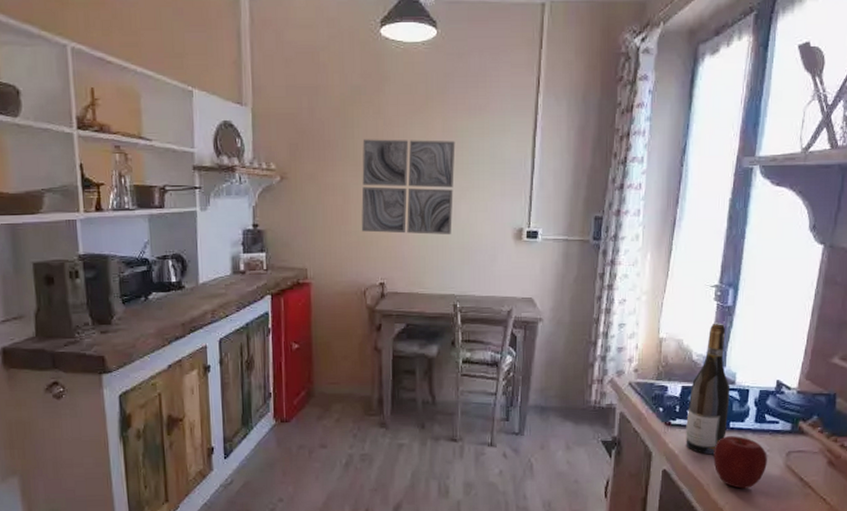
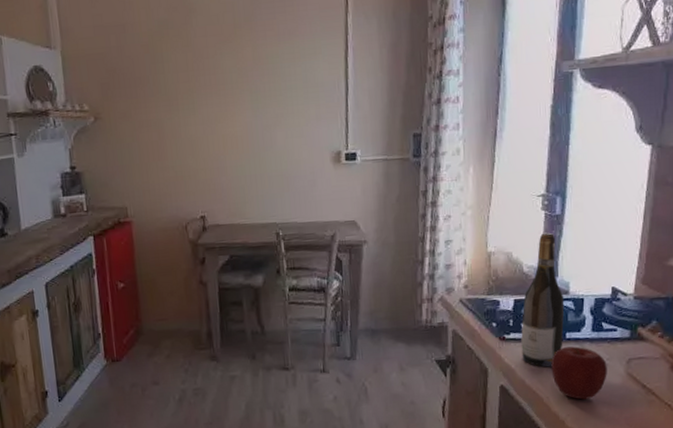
wall art: present [361,139,455,235] -> none [173,68,269,166]

